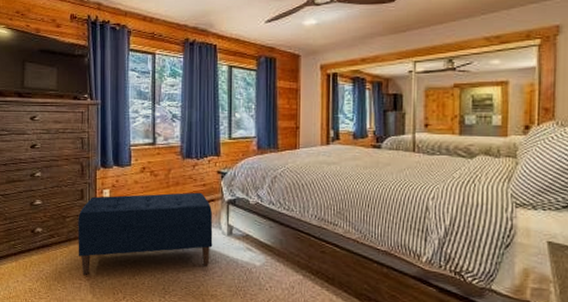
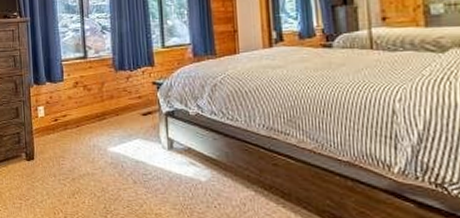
bench: present [78,192,213,275] -> none [14,105,153,194]

